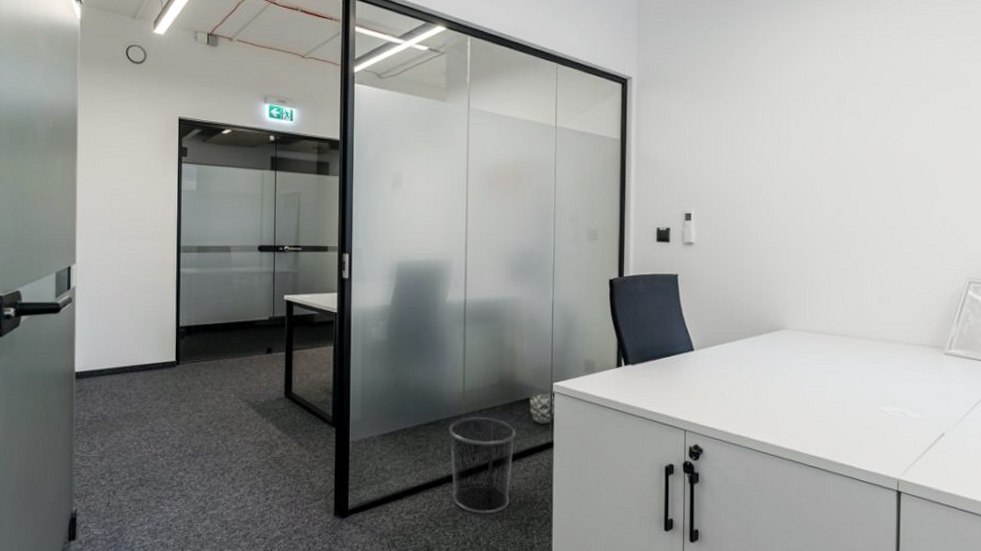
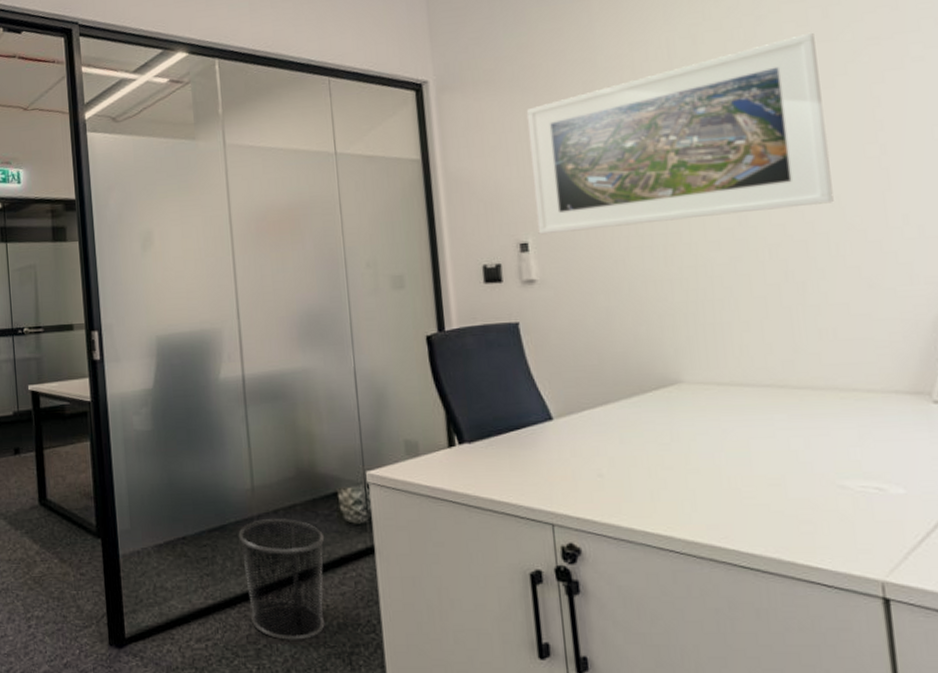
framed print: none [699,77,902,209] -> present [526,32,834,235]

